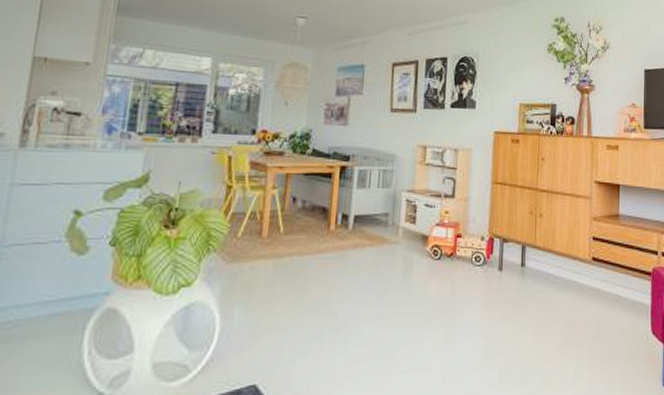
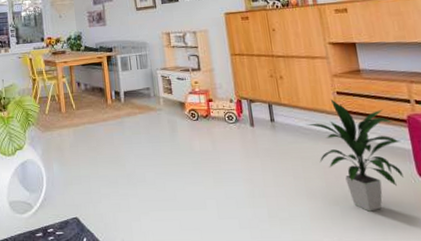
indoor plant: none [557,245,643,373] -> present [307,99,403,212]

